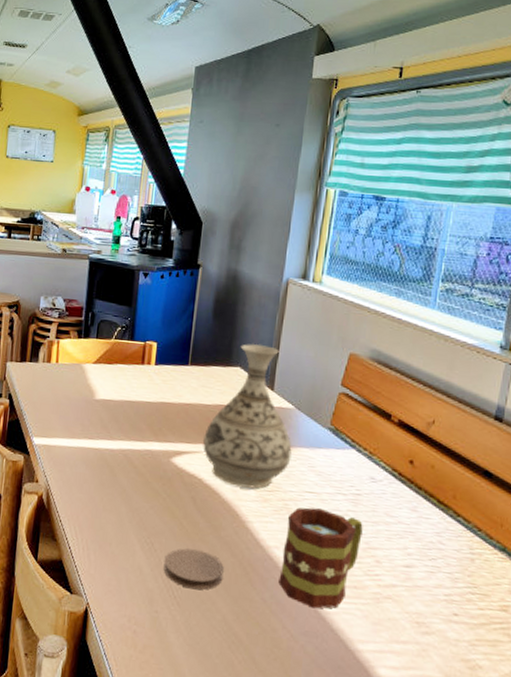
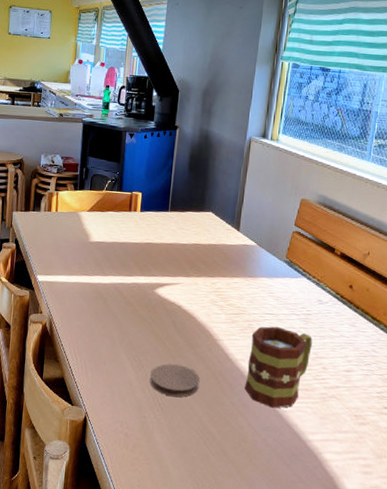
vase: present [202,343,292,489] -> none [181,192,255,313]

